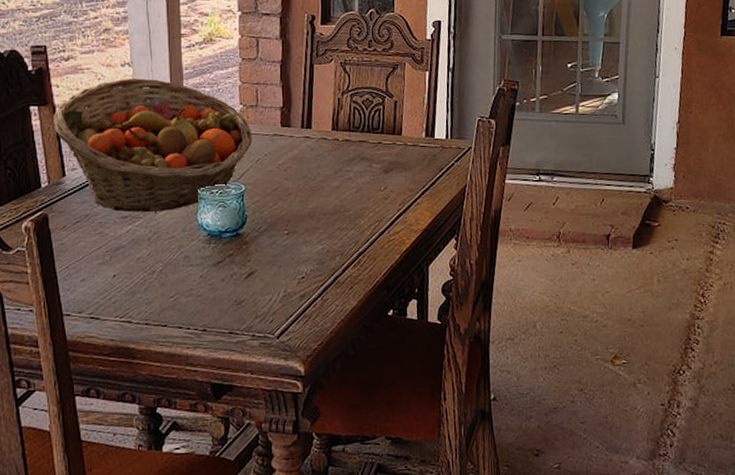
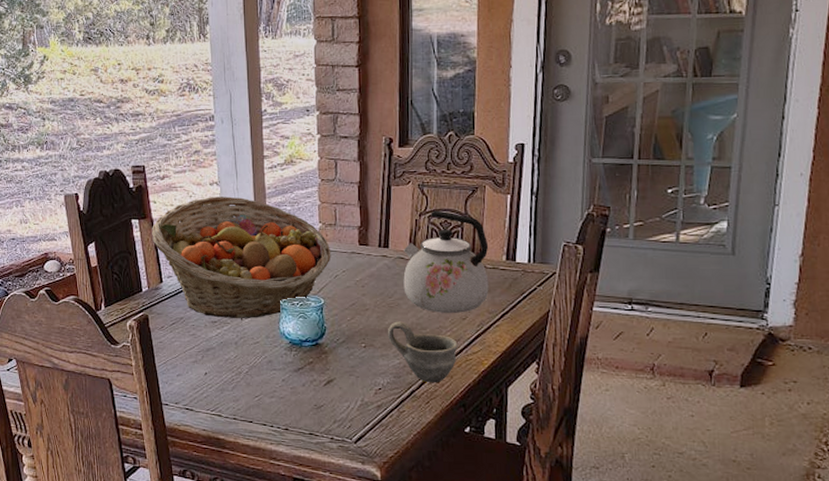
cup: none [310,204,381,267] -> present [387,321,458,383]
kettle: none [326,88,410,194] -> present [403,210,489,313]

